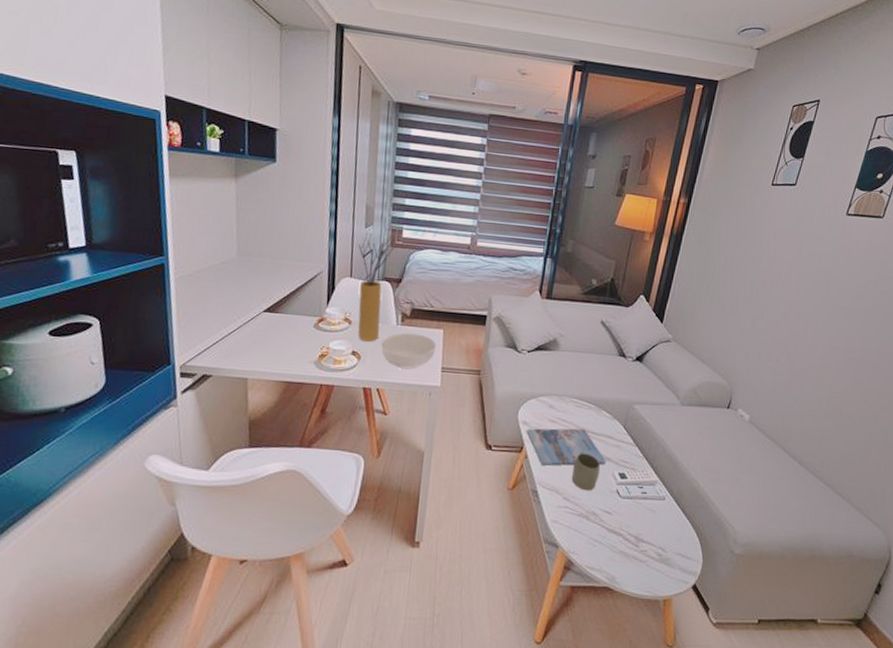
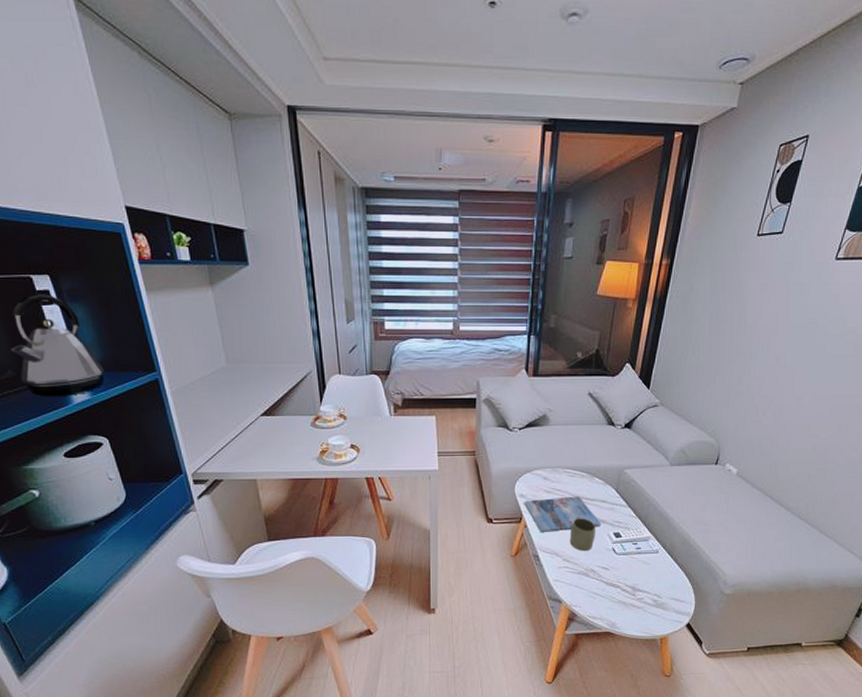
kettle: none [19,168,112,272] -> present [11,294,106,397]
vase: present [358,227,395,343] -> none [342,320,378,436]
bowl: present [380,332,437,370] -> none [376,422,431,457]

